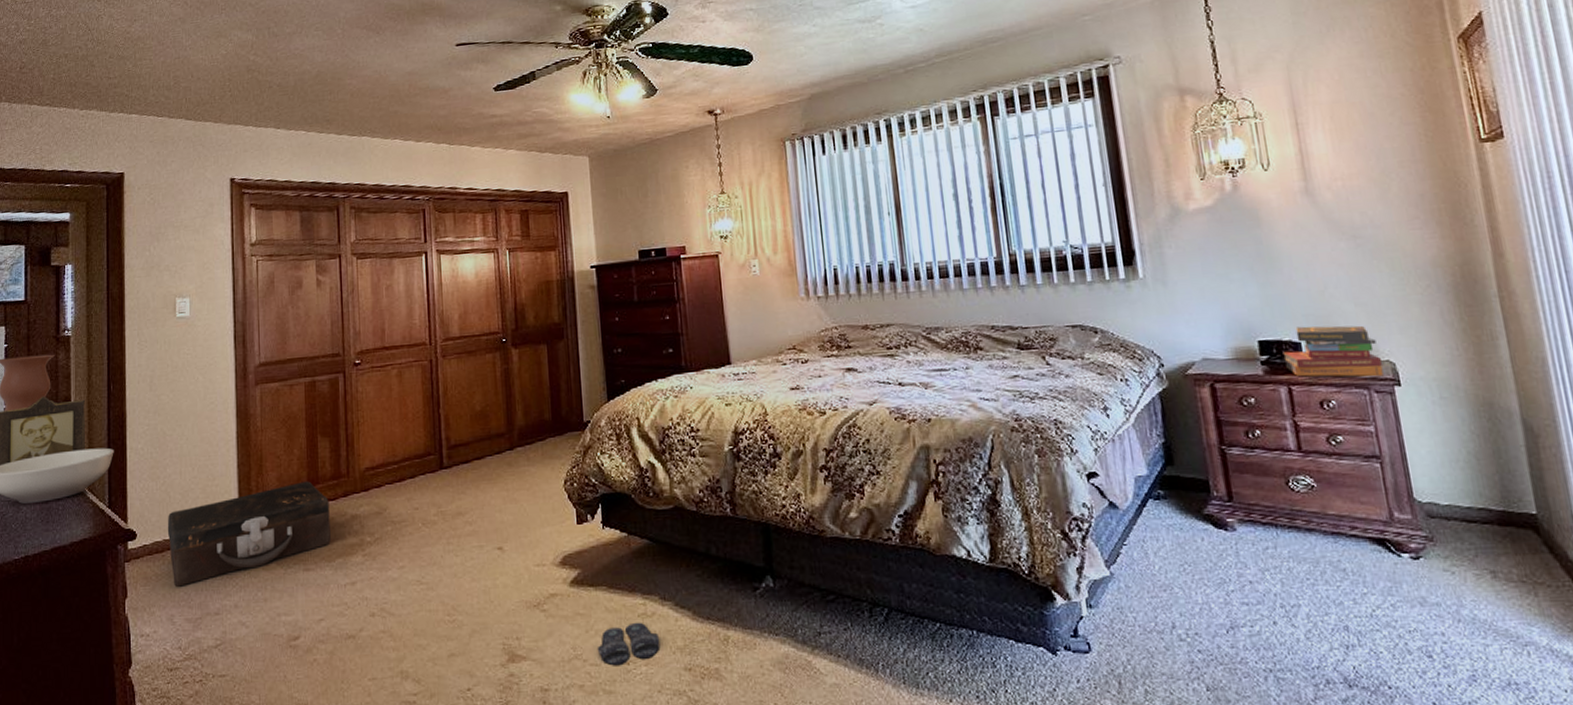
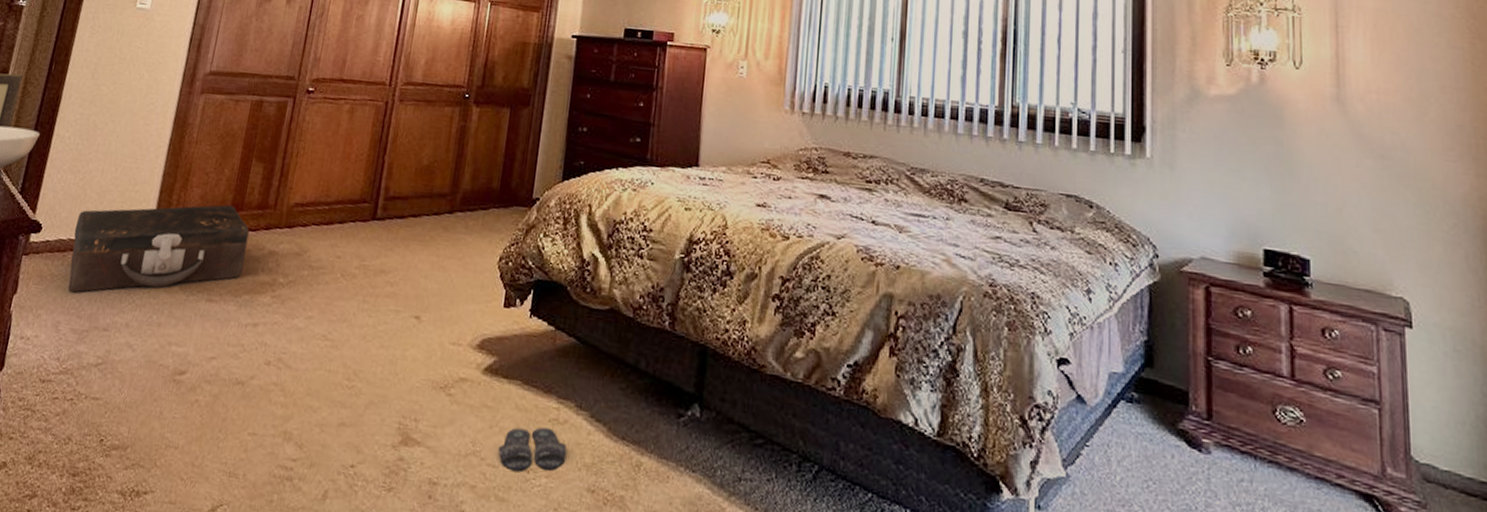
books: present [1283,325,1384,377] -> none [1288,242,1395,314]

